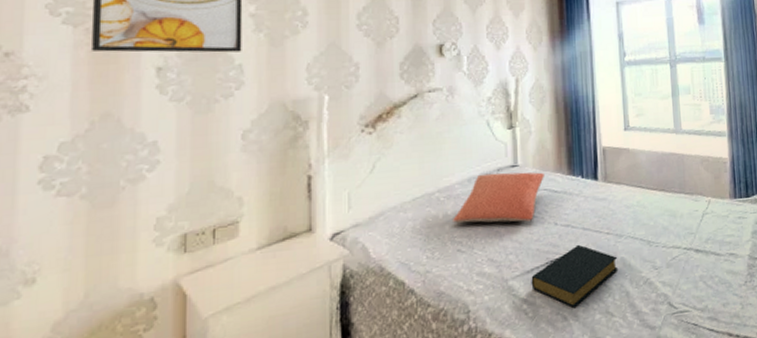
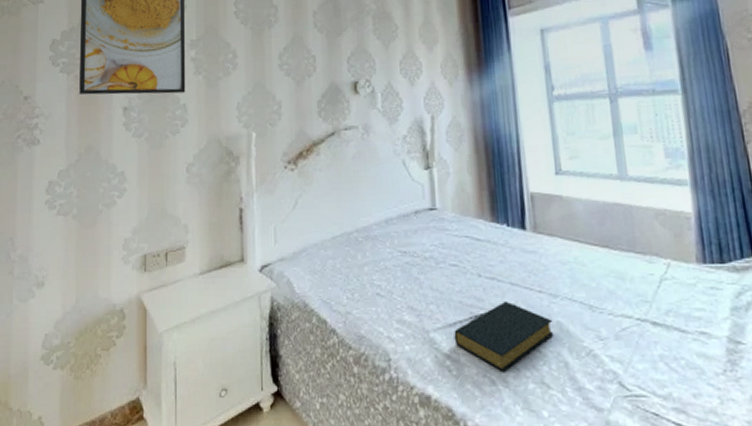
pillow: present [452,172,544,223] -> none [370,215,465,270]

